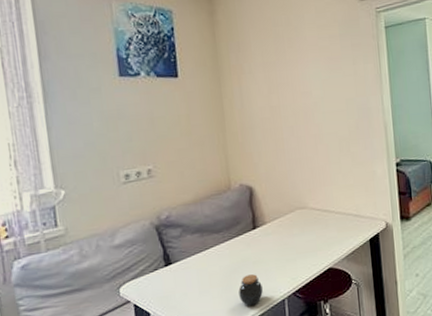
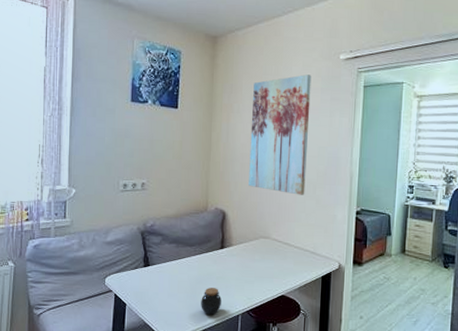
wall art: none [263,21,338,156] -> present [248,74,312,195]

